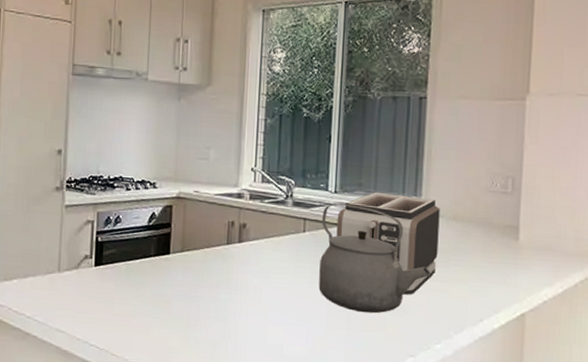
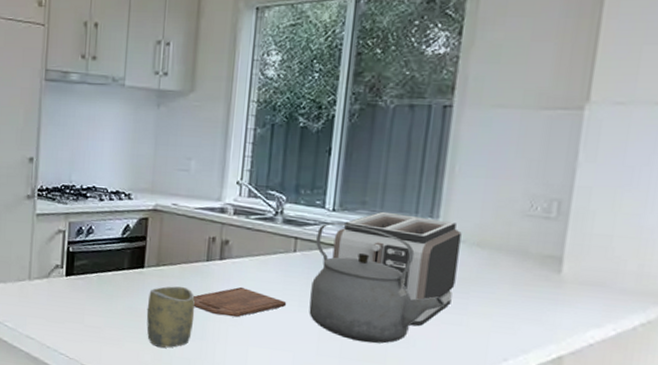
cup: none [173,270,218,331] -> present [146,286,195,348]
cutting board: none [216,267,299,297] -> present [193,286,287,318]

